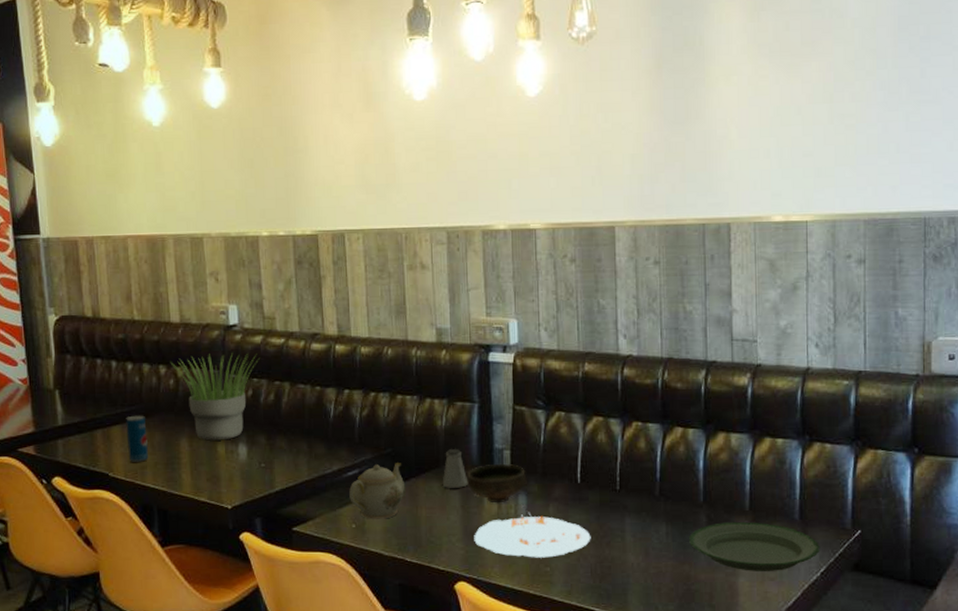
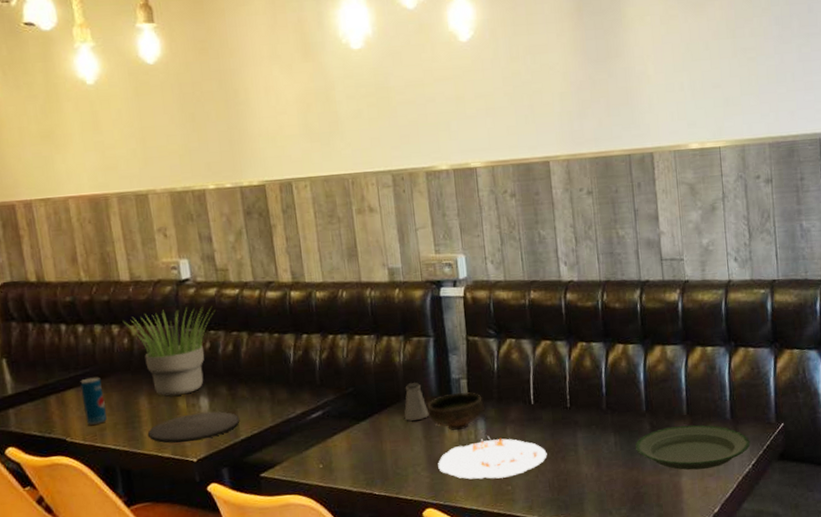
plate: none [185,460,276,488] -> present [147,411,240,444]
teapot: present [349,463,404,519] -> none [314,401,368,458]

